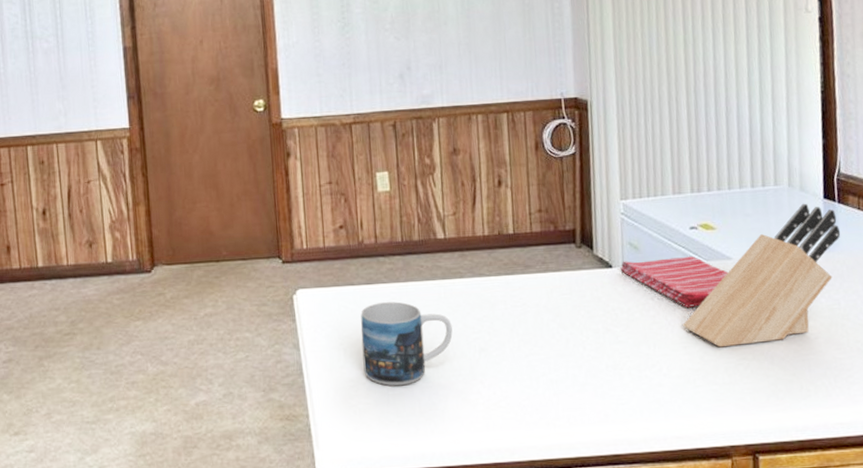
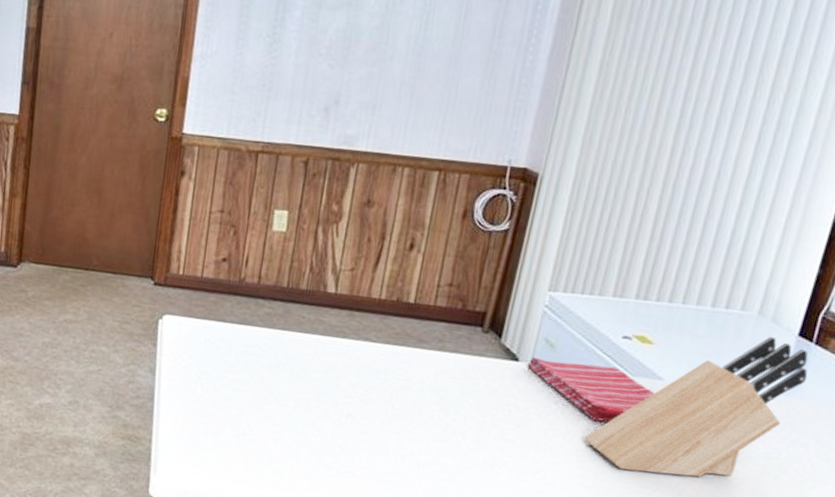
mug: present [361,301,453,386] -> none [218,345,323,433]

